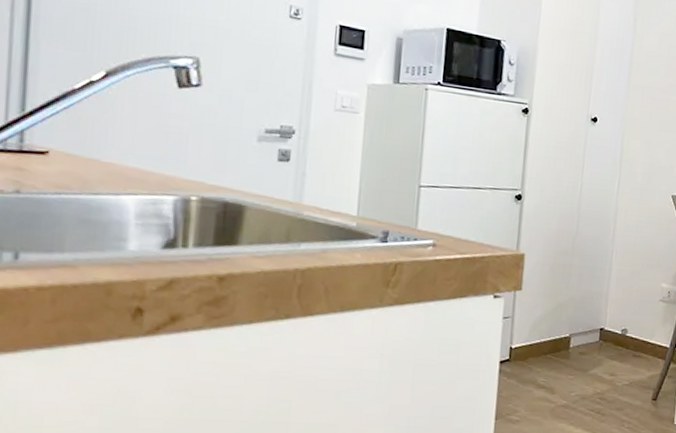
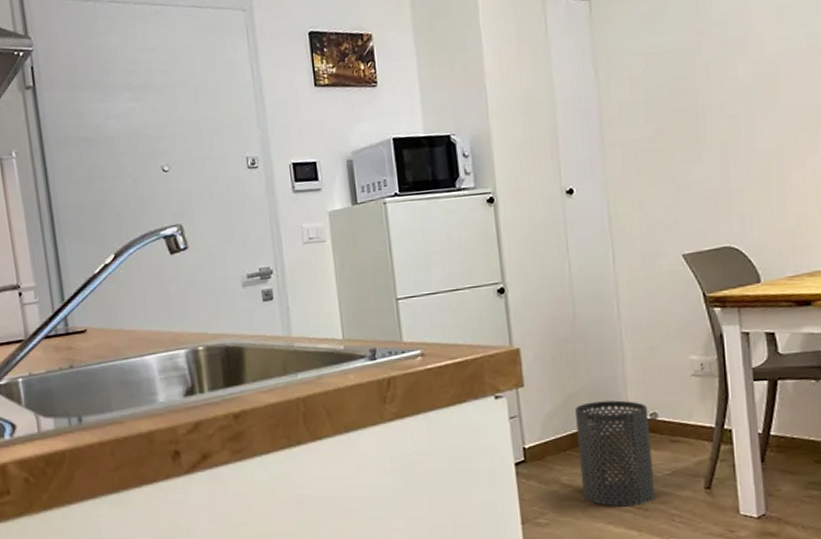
trash can: none [554,312,621,411] -> present [574,400,656,507]

